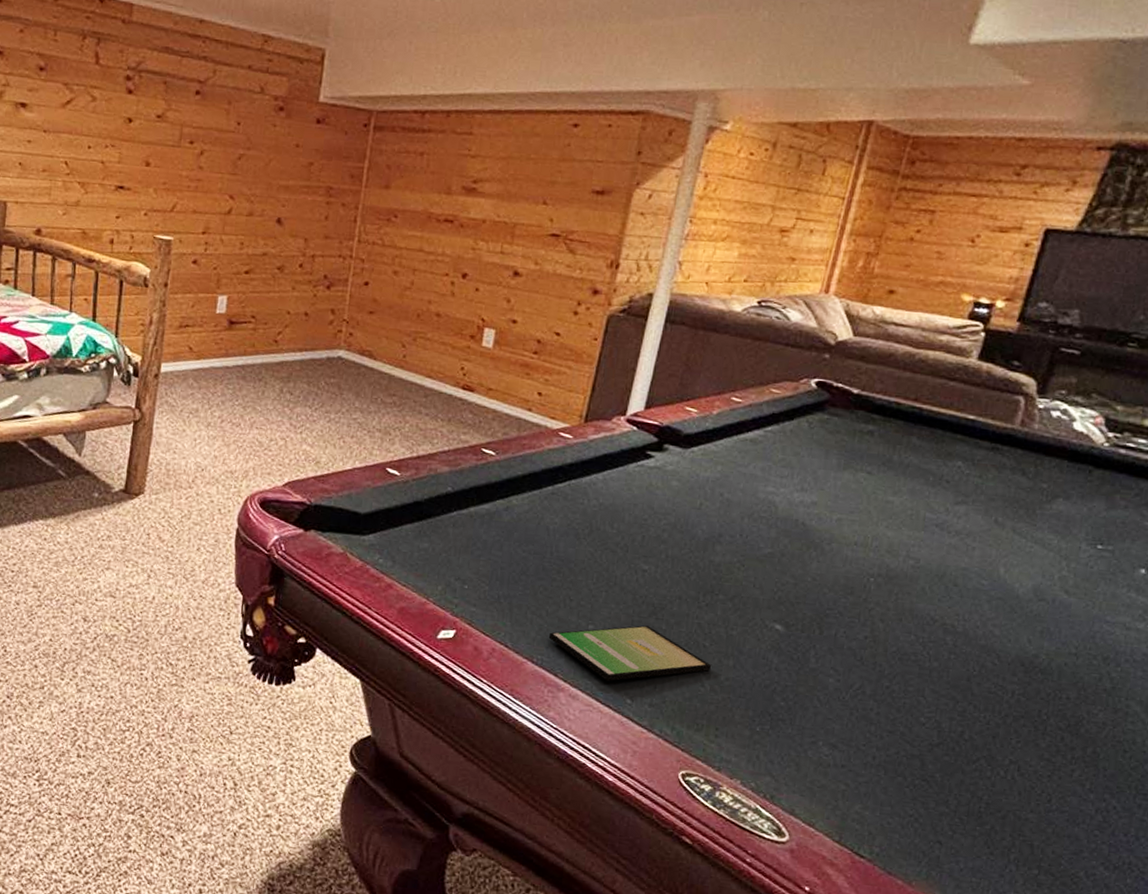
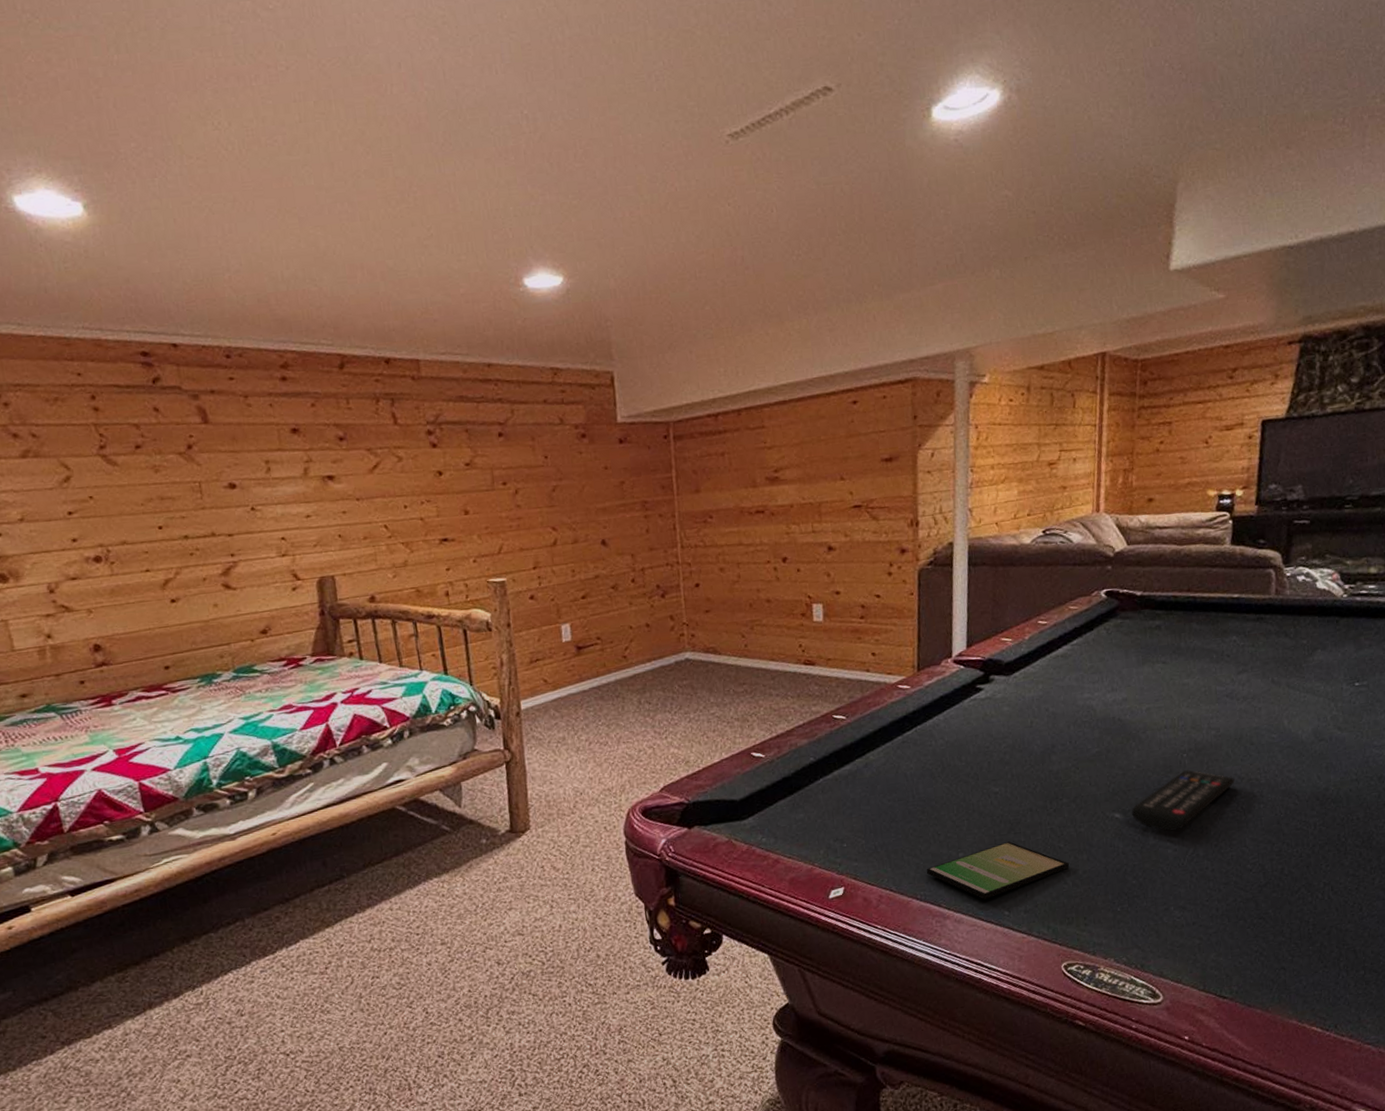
remote control: none [794,596,926,660] -> present [1131,770,1235,831]

